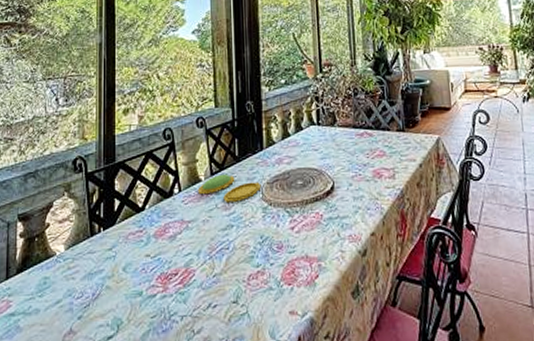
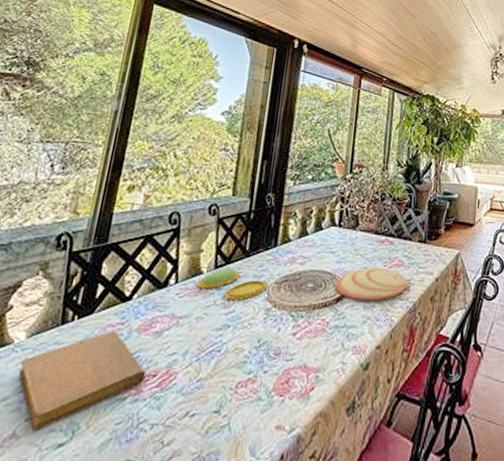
notebook: none [64,238,169,328] -> present [19,331,147,432]
plate: none [323,159,393,193] -> present [335,267,409,301]

